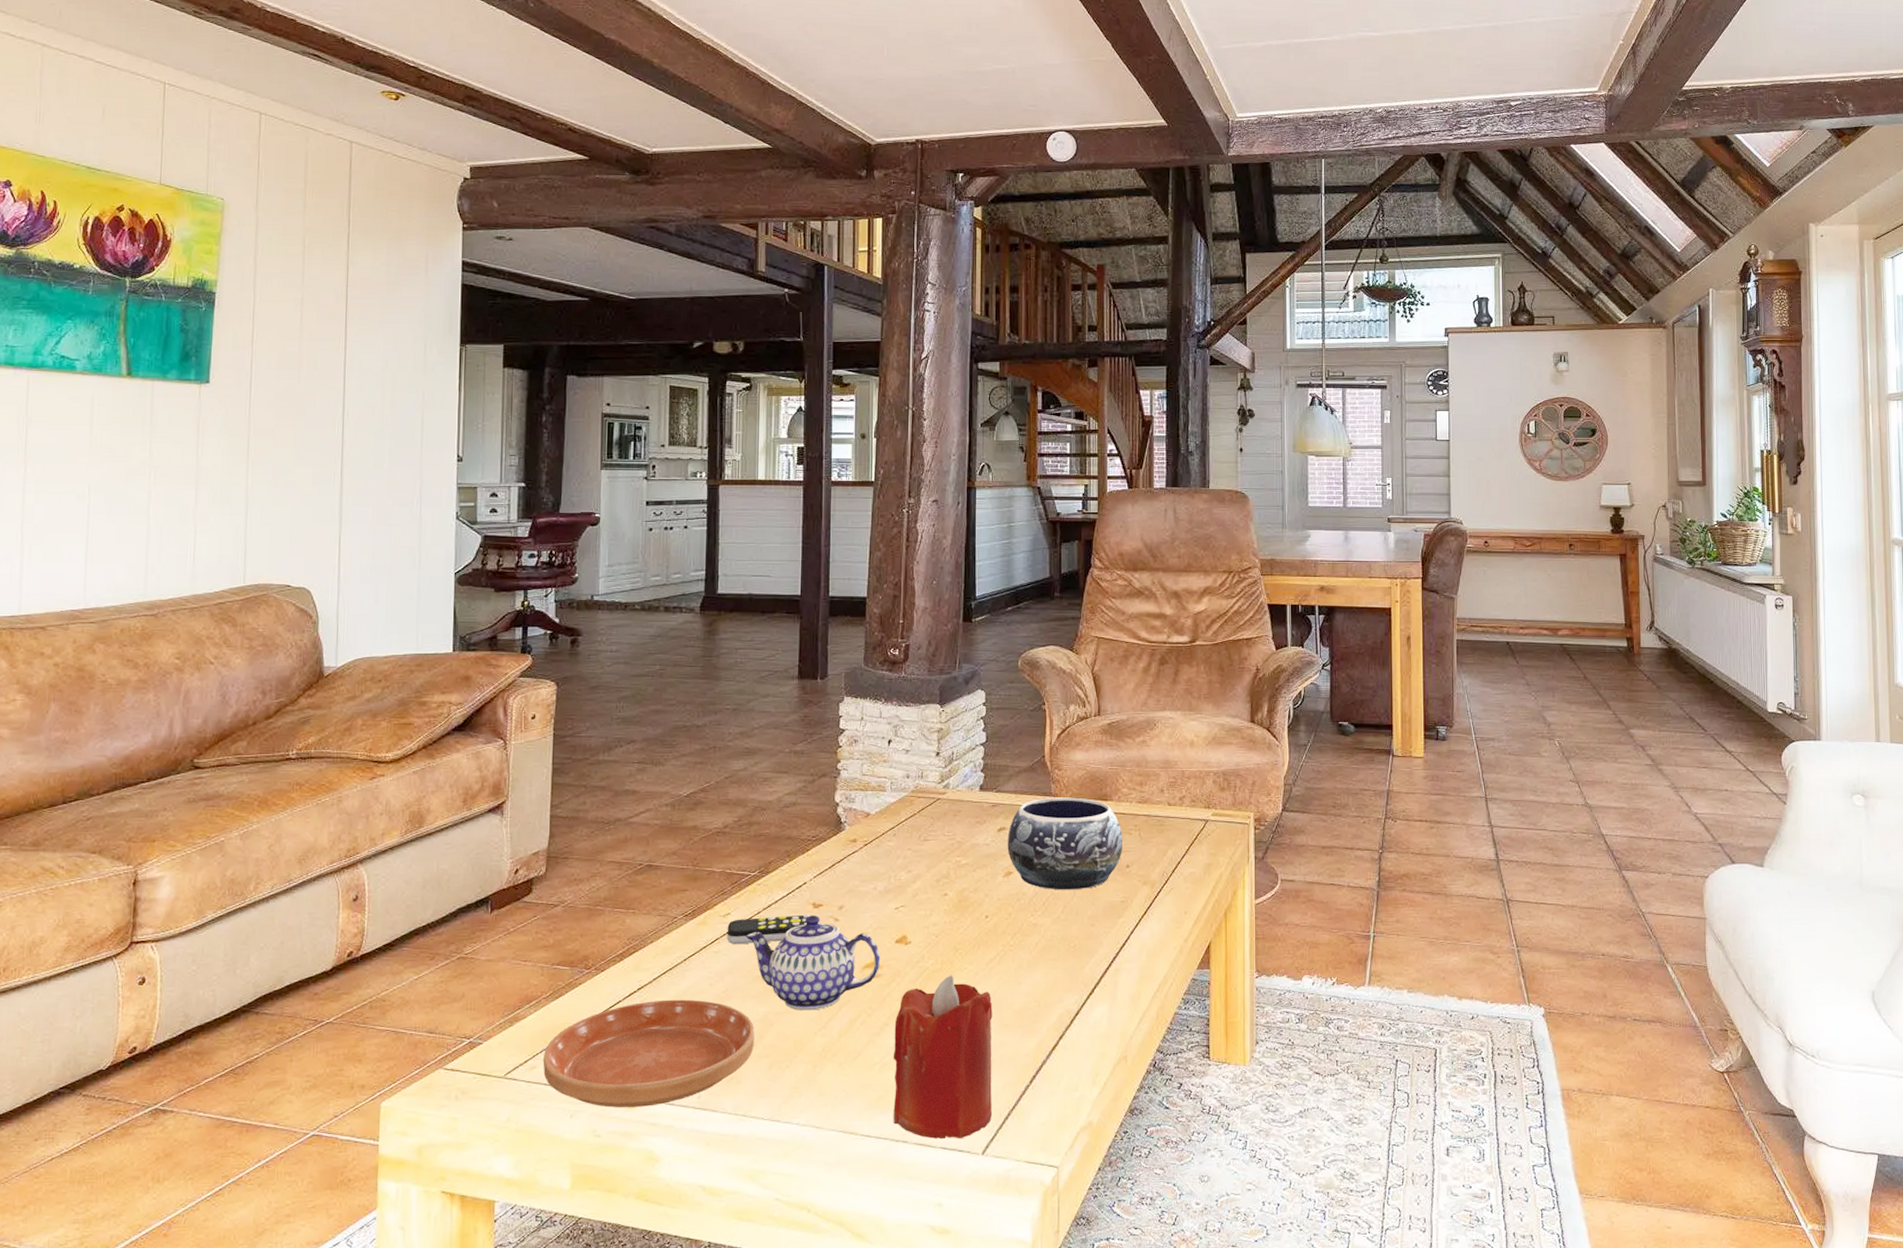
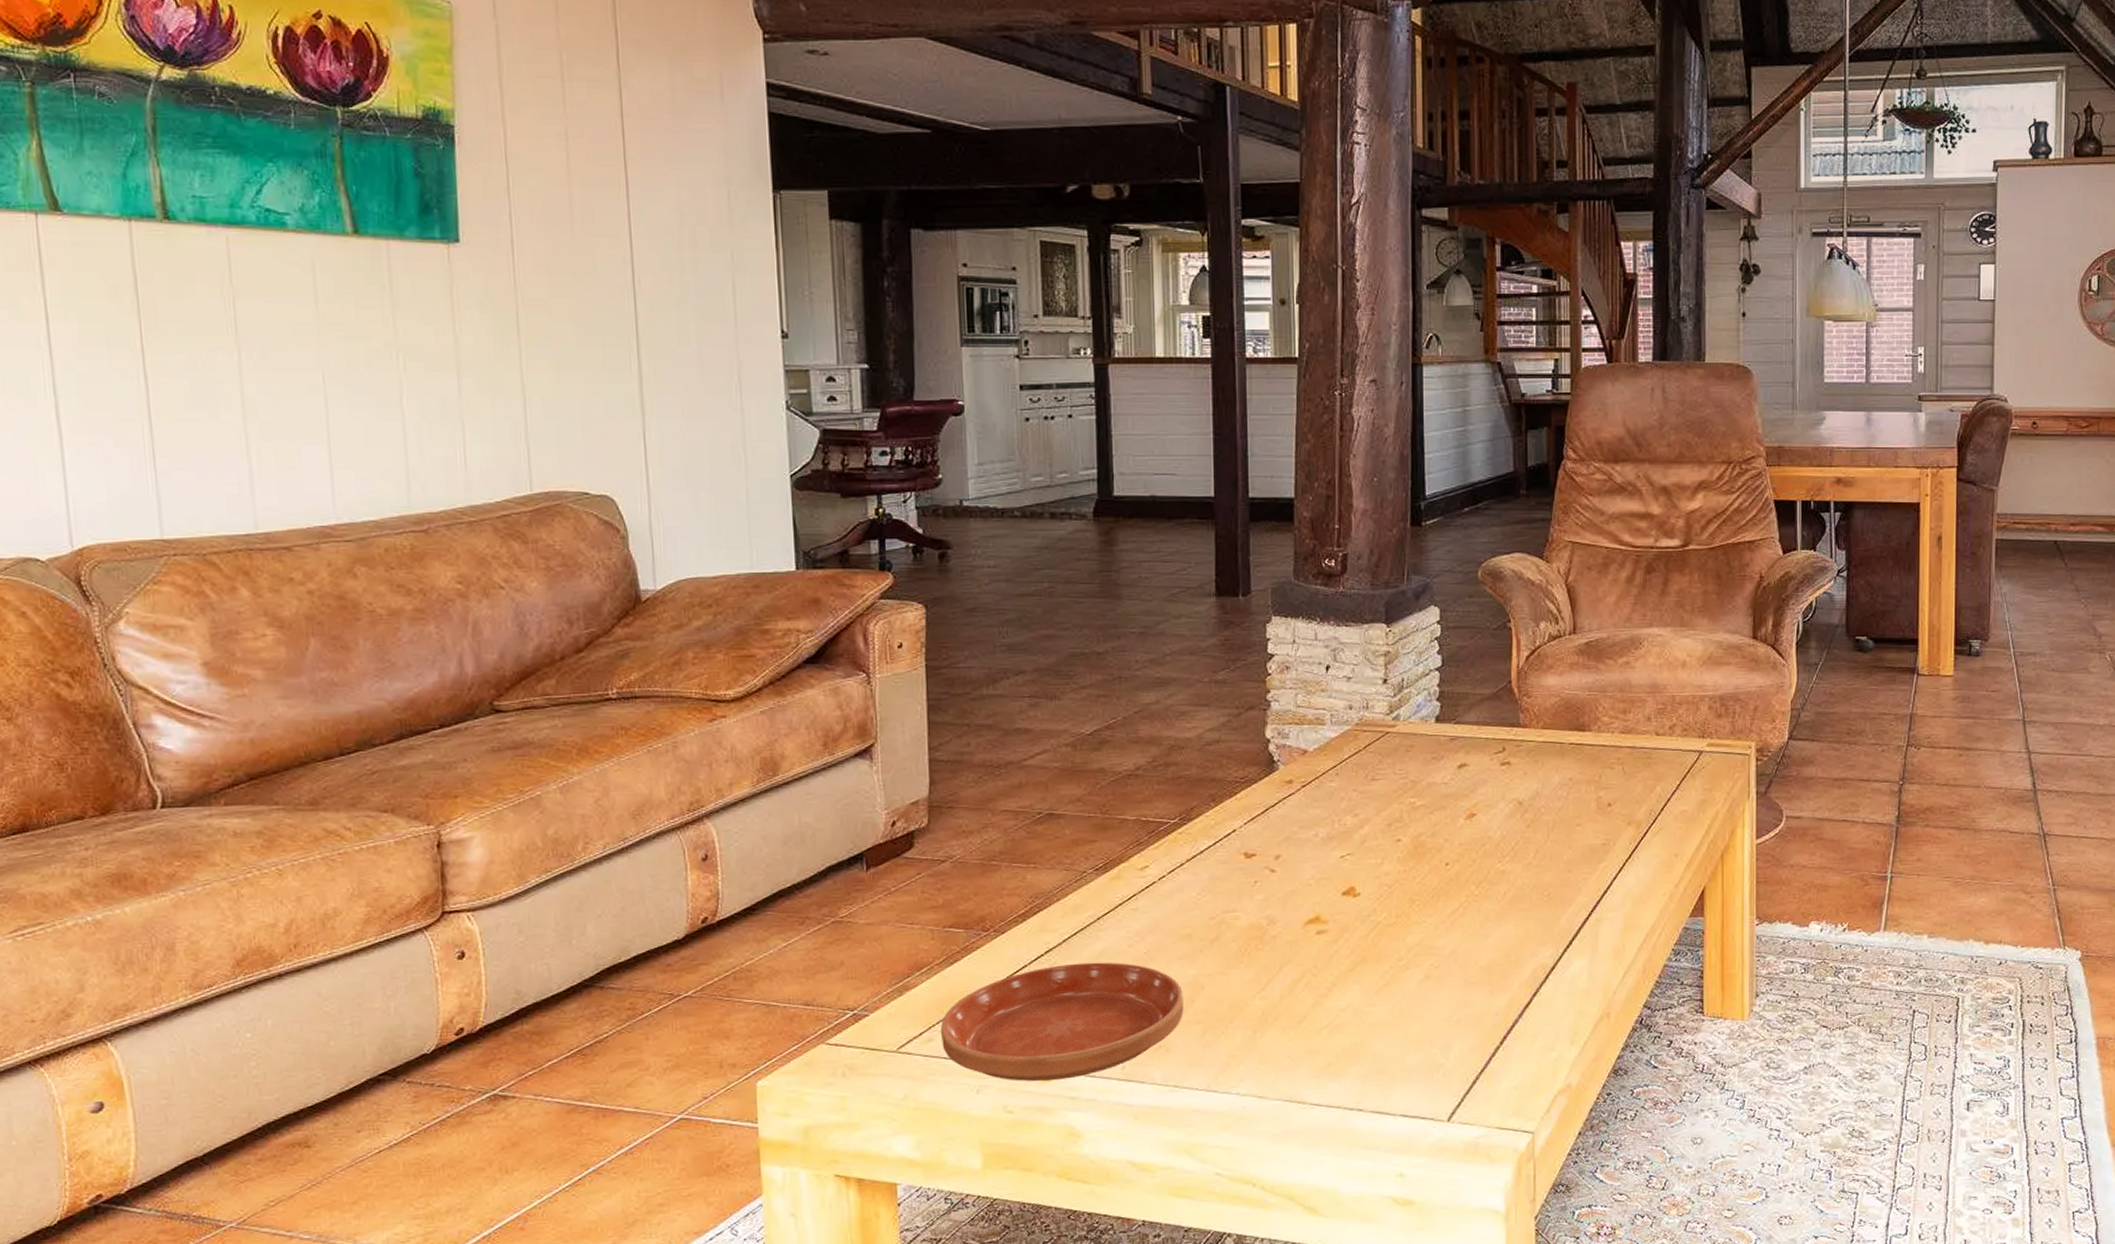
remote control: present [727,914,811,945] -> none [1145,865,1242,901]
teapot: present [745,915,881,1011] -> none [1167,866,1326,972]
candle: present [893,975,993,1139] -> none [1343,929,1459,1106]
decorative bowl: present [1007,797,1122,890] -> none [1469,728,1603,833]

